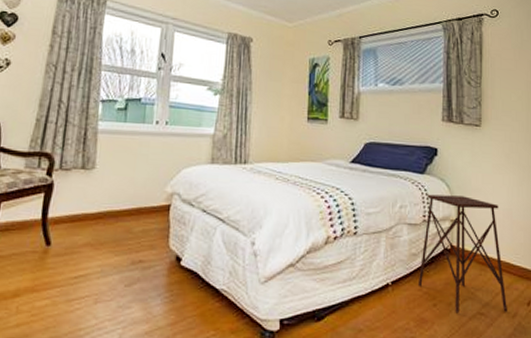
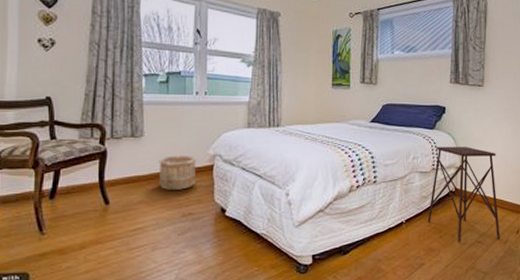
wooden bucket: none [108,192,153,232] -> present [159,155,197,190]

